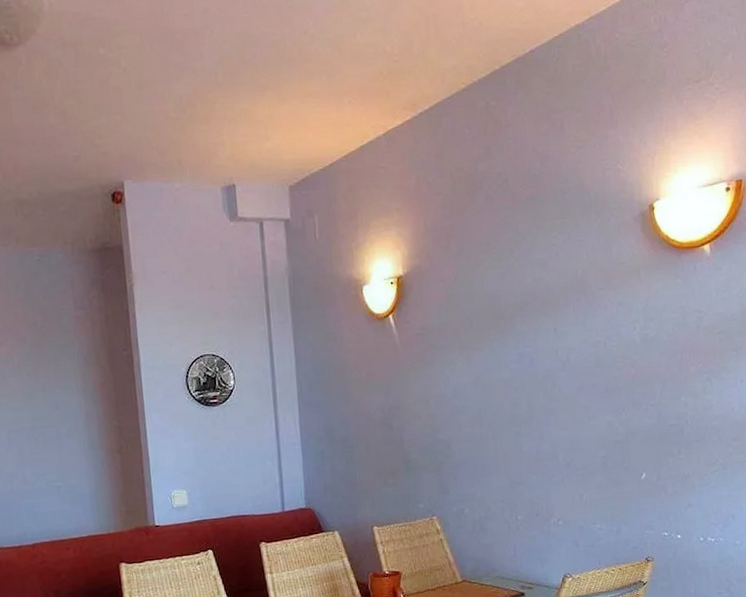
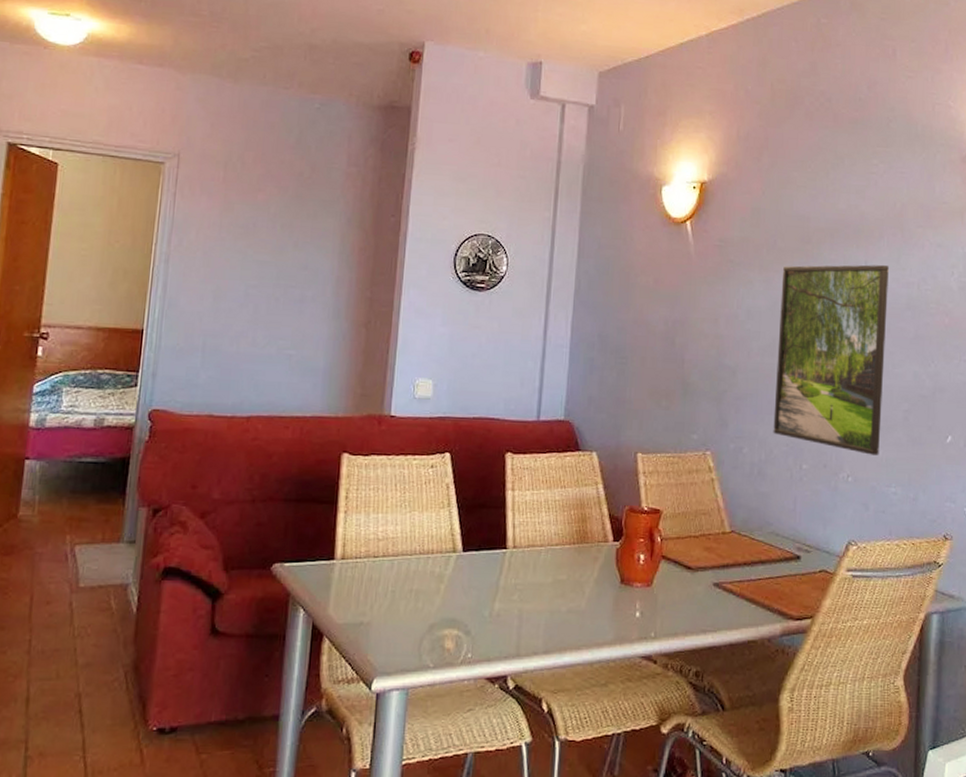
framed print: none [481,329,584,500] -> present [773,264,889,455]

